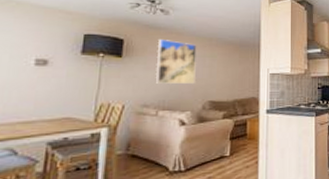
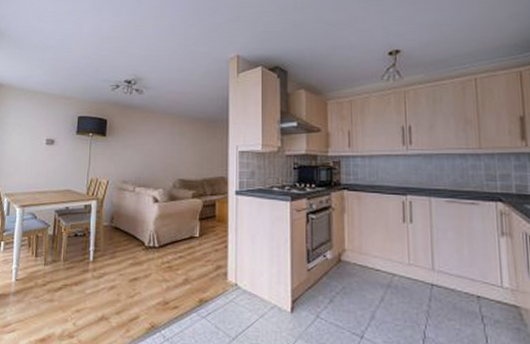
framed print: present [156,38,197,84] -> none [133,117,167,161]

